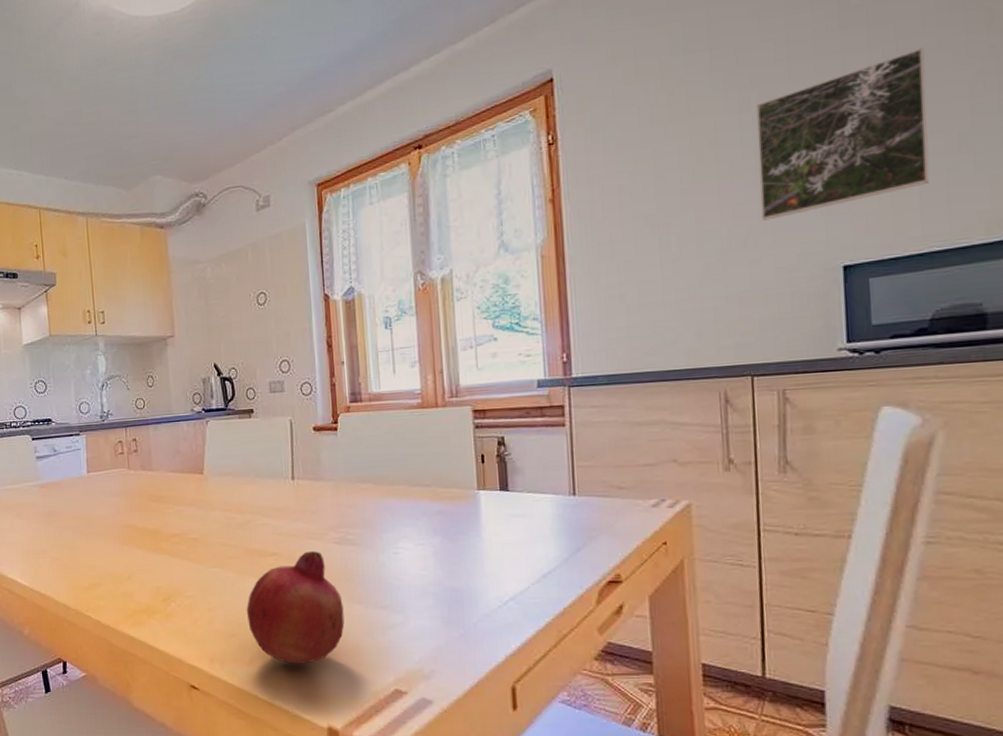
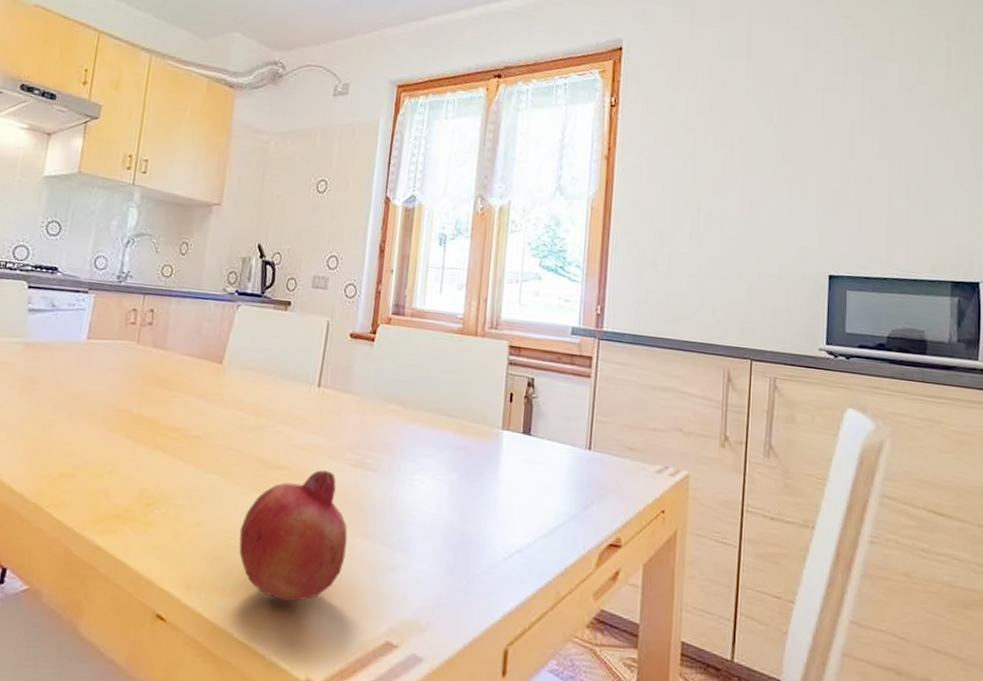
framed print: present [756,47,930,221] -> none [772,105,899,221]

